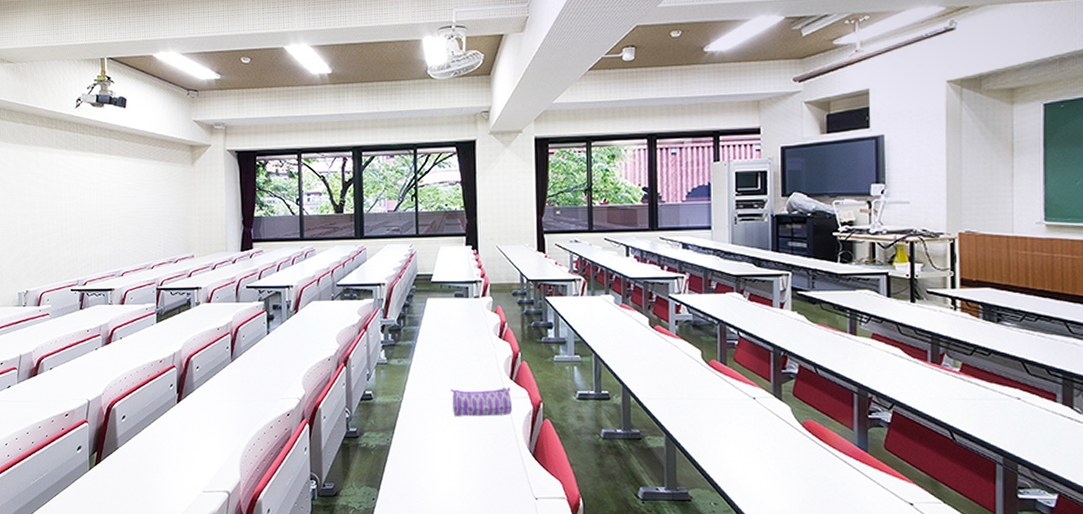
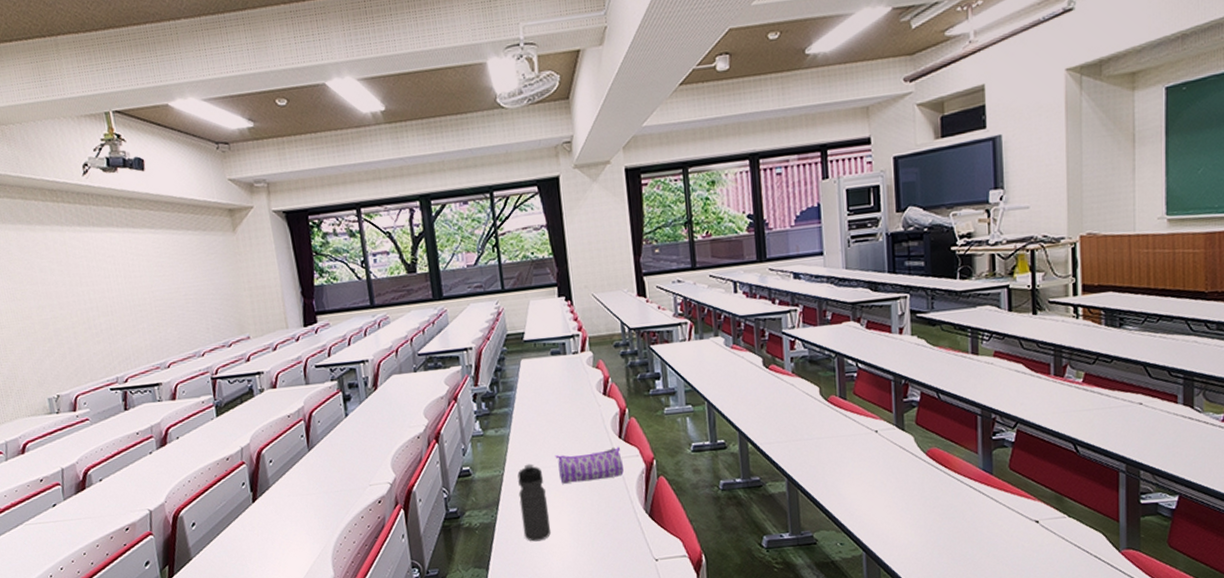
water bottle: none [414,394,441,468] -> present [517,463,551,542]

